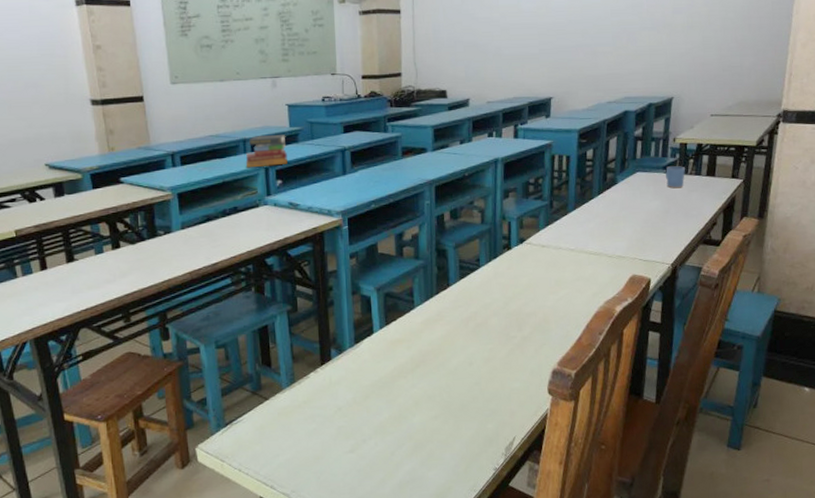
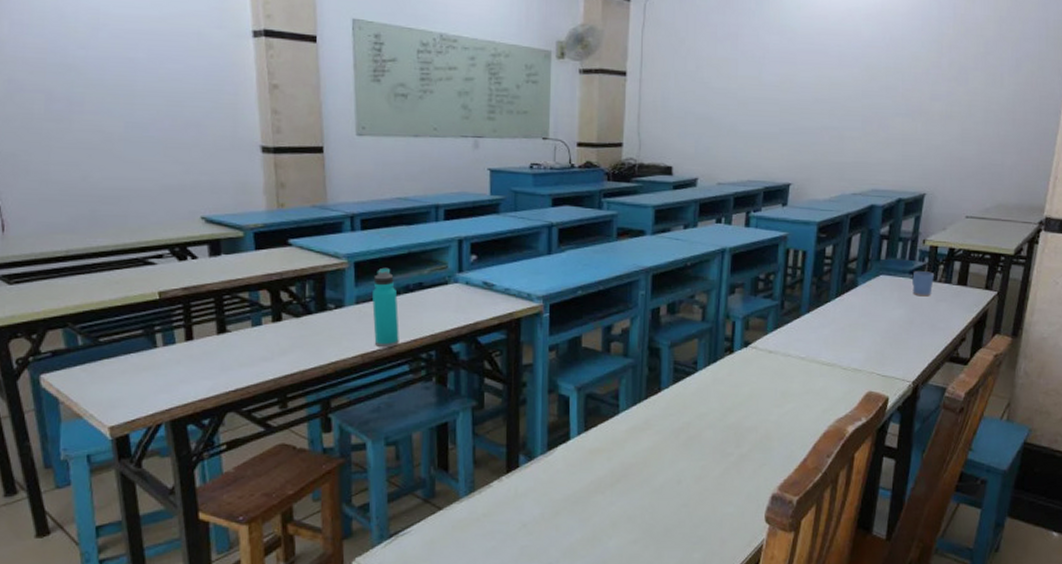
water bottle: none [194,196,221,265] -> present [371,267,399,348]
books: present [245,134,287,168] -> none [436,201,485,239]

